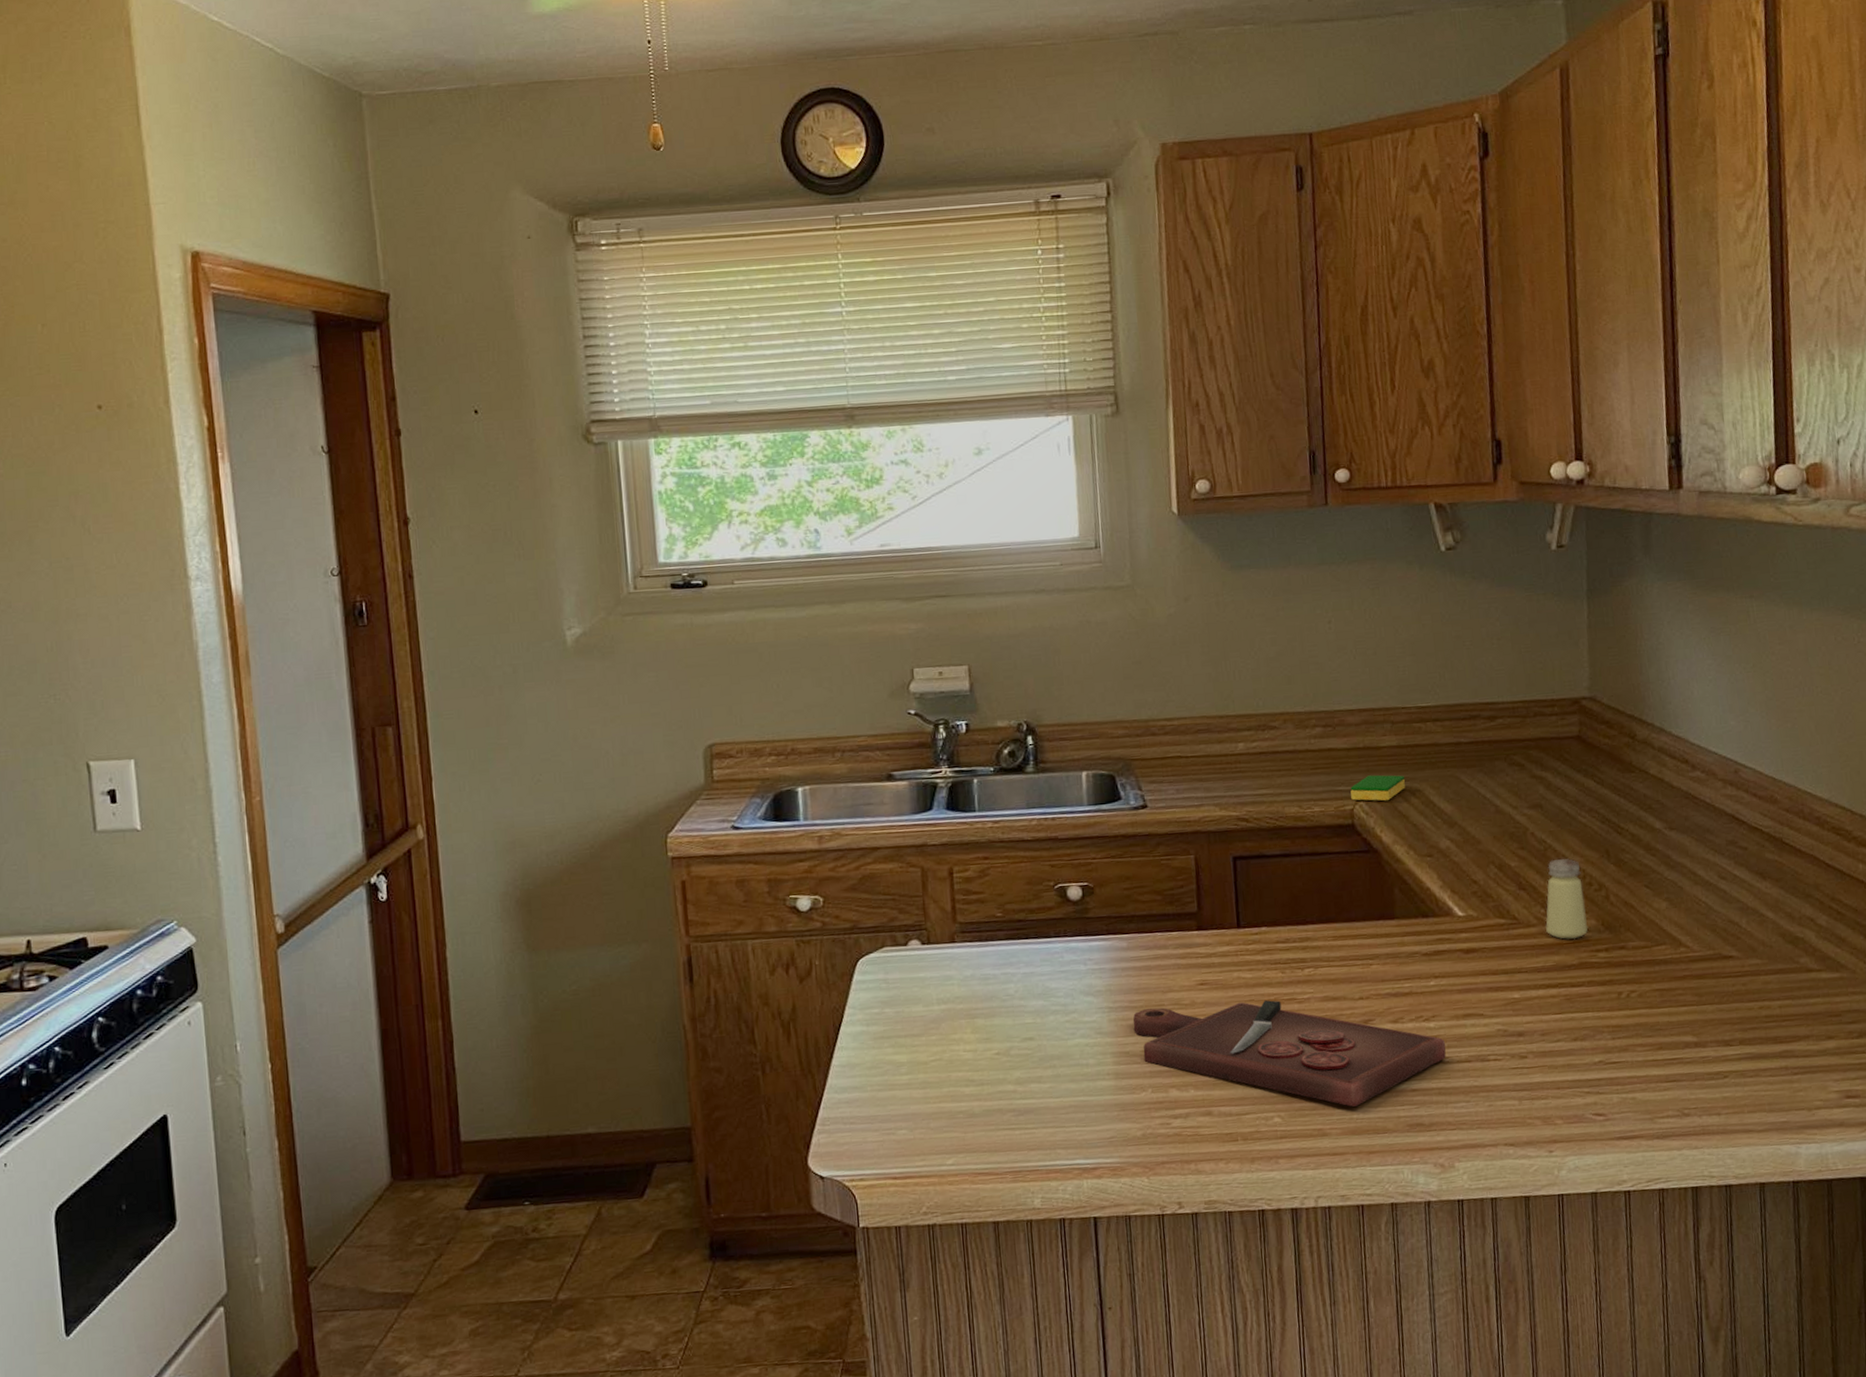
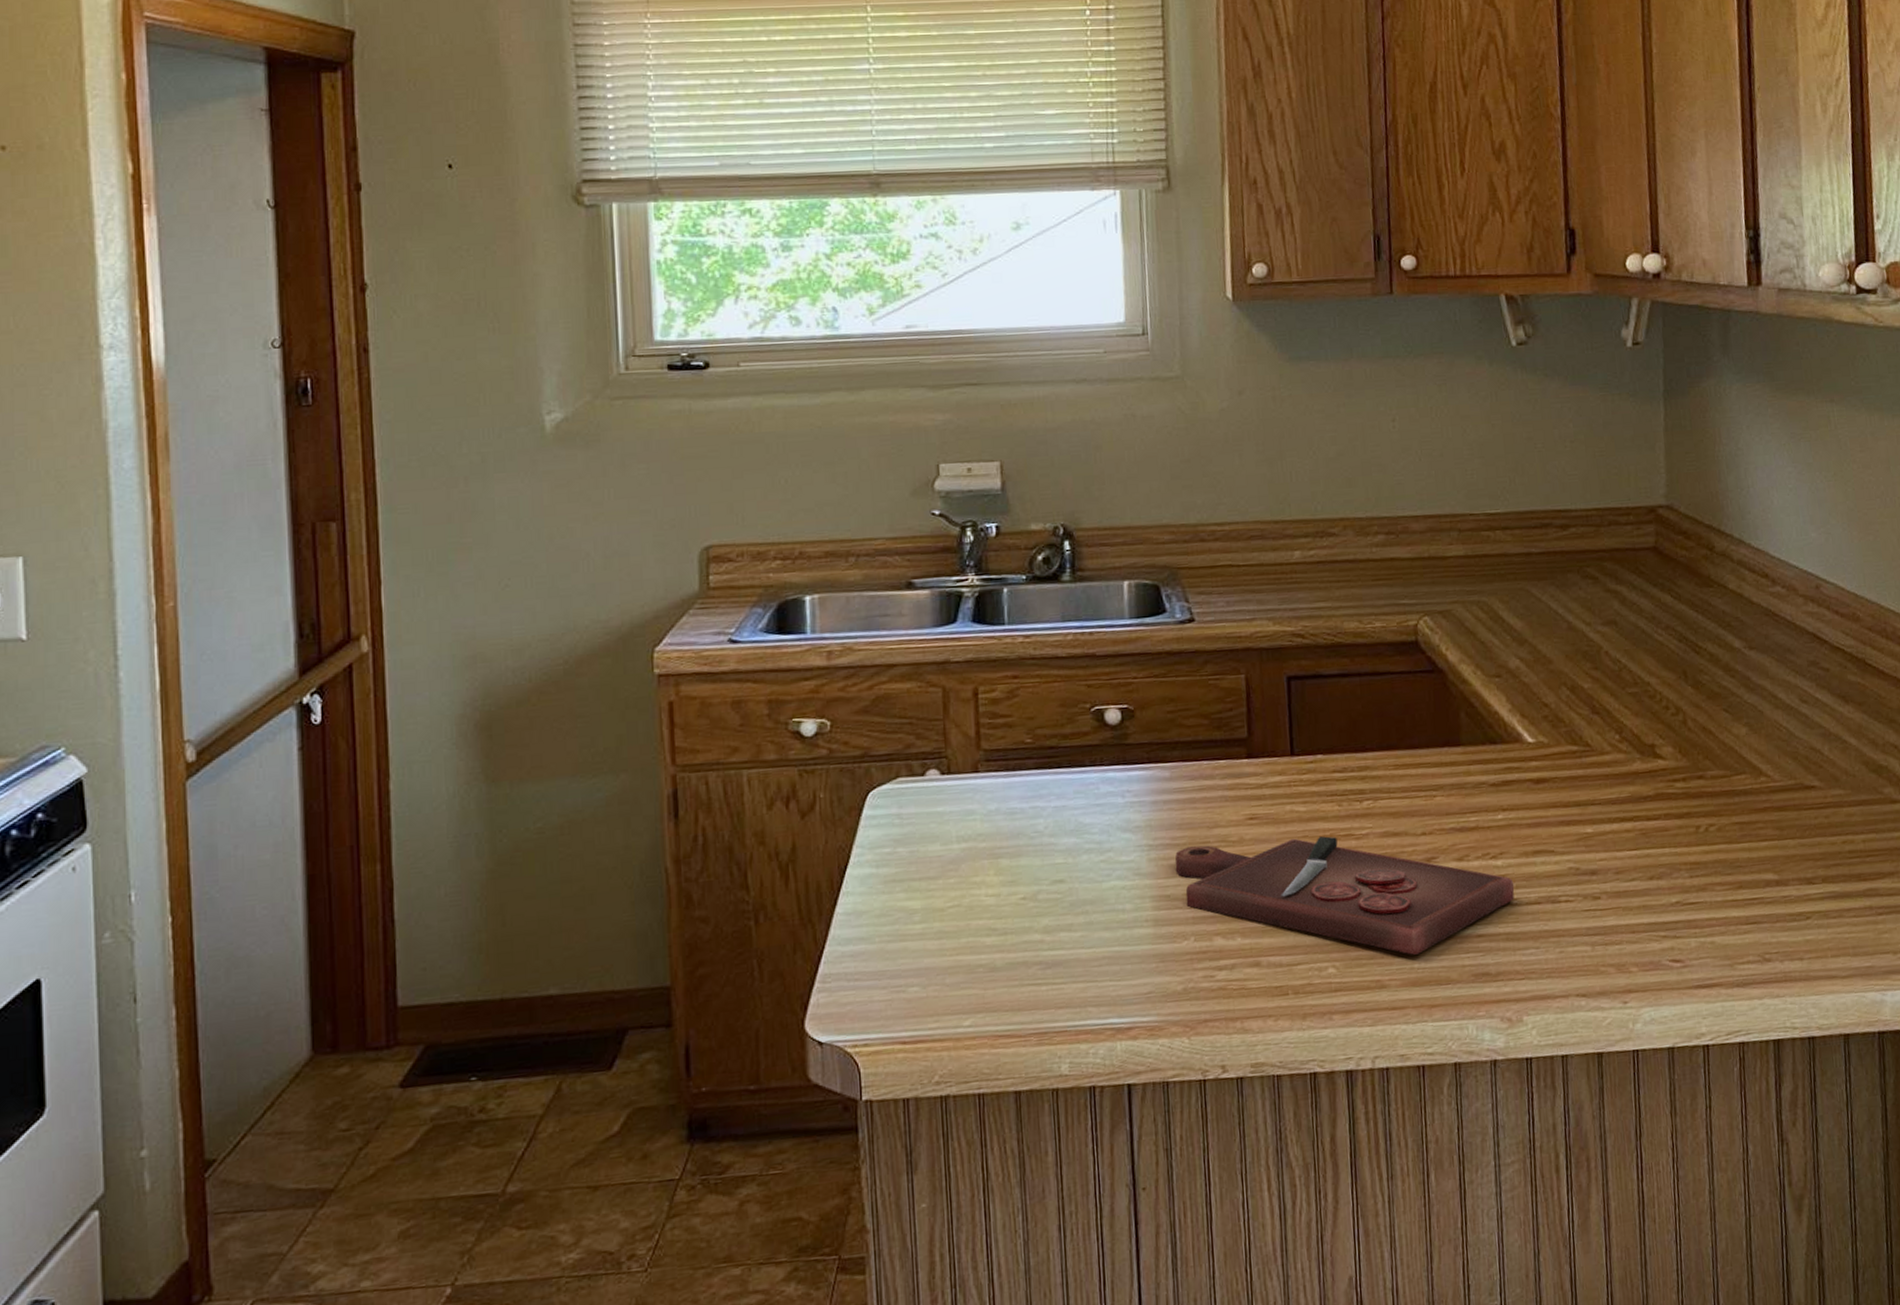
dish sponge: present [1350,774,1405,801] -> none [1414,587,1473,616]
saltshaker: present [1545,858,1588,940] -> none [1620,679,1665,768]

